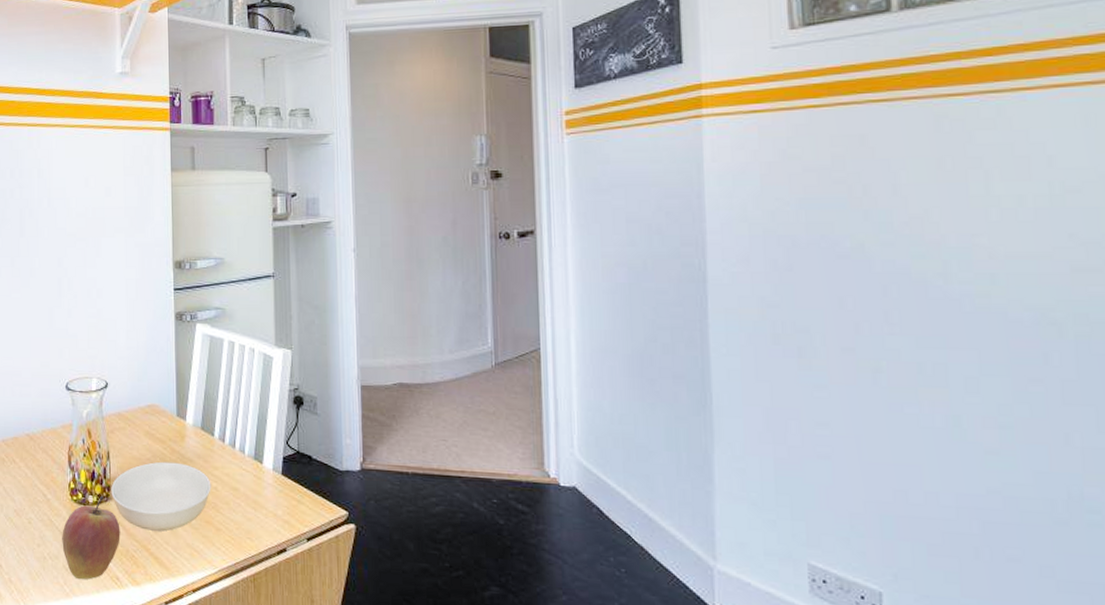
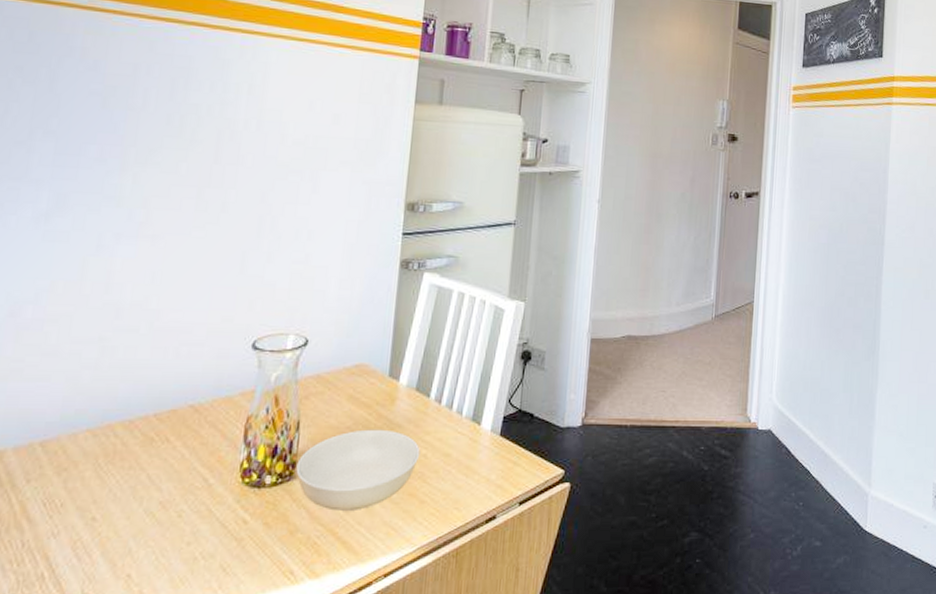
fruit: present [62,496,121,580] -> none [221,475,303,580]

